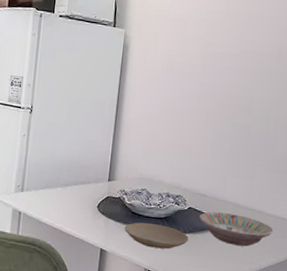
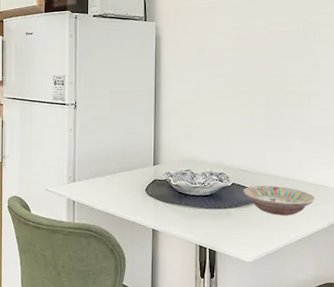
plate: present [124,222,189,249] -> none [172,201,235,225]

